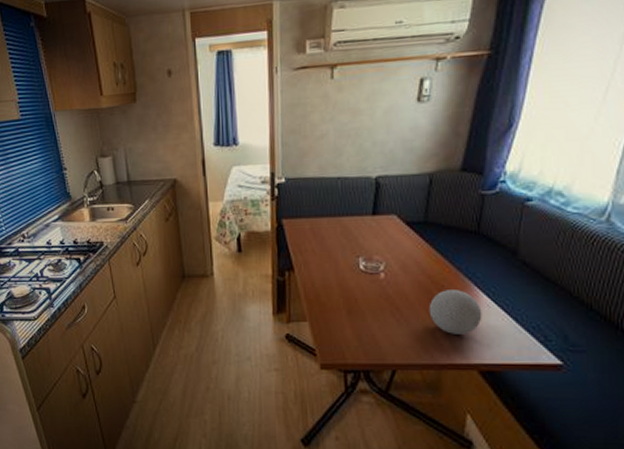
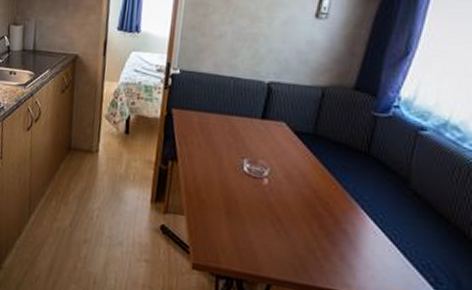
decorative ball: present [428,290,482,334] -> none [311,207,368,260]

